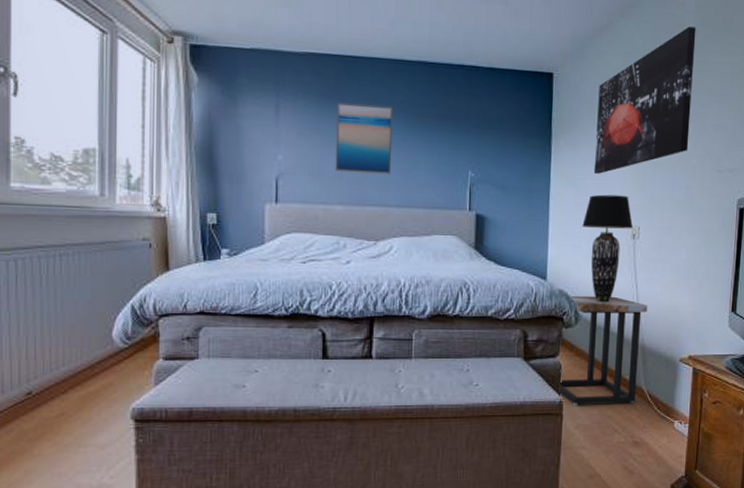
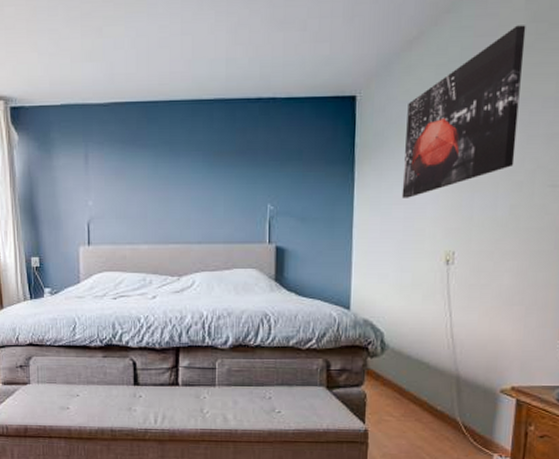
wall art: present [335,102,394,175] -> none [139,146,192,214]
side table: present [558,295,648,405] -> none [362,325,464,434]
table lamp: present [582,194,634,303] -> none [388,219,448,332]

